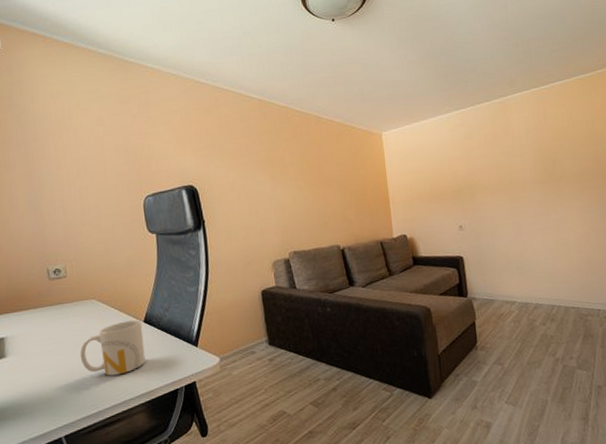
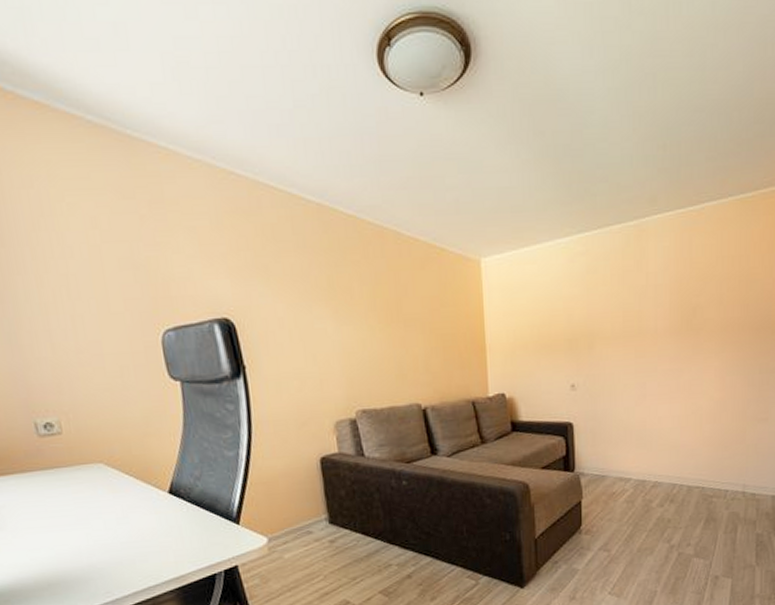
mug: present [79,320,146,376] -> none [86,490,173,558]

